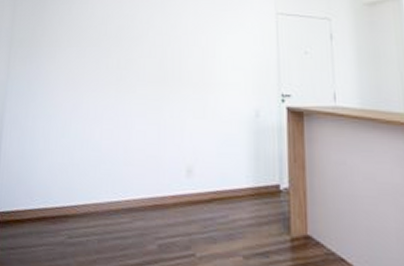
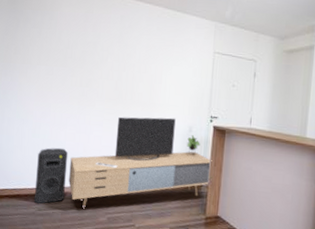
speaker: none [63,149,105,229] -> present [33,147,69,204]
media console: none [106,100,291,232] -> present [68,116,212,208]

